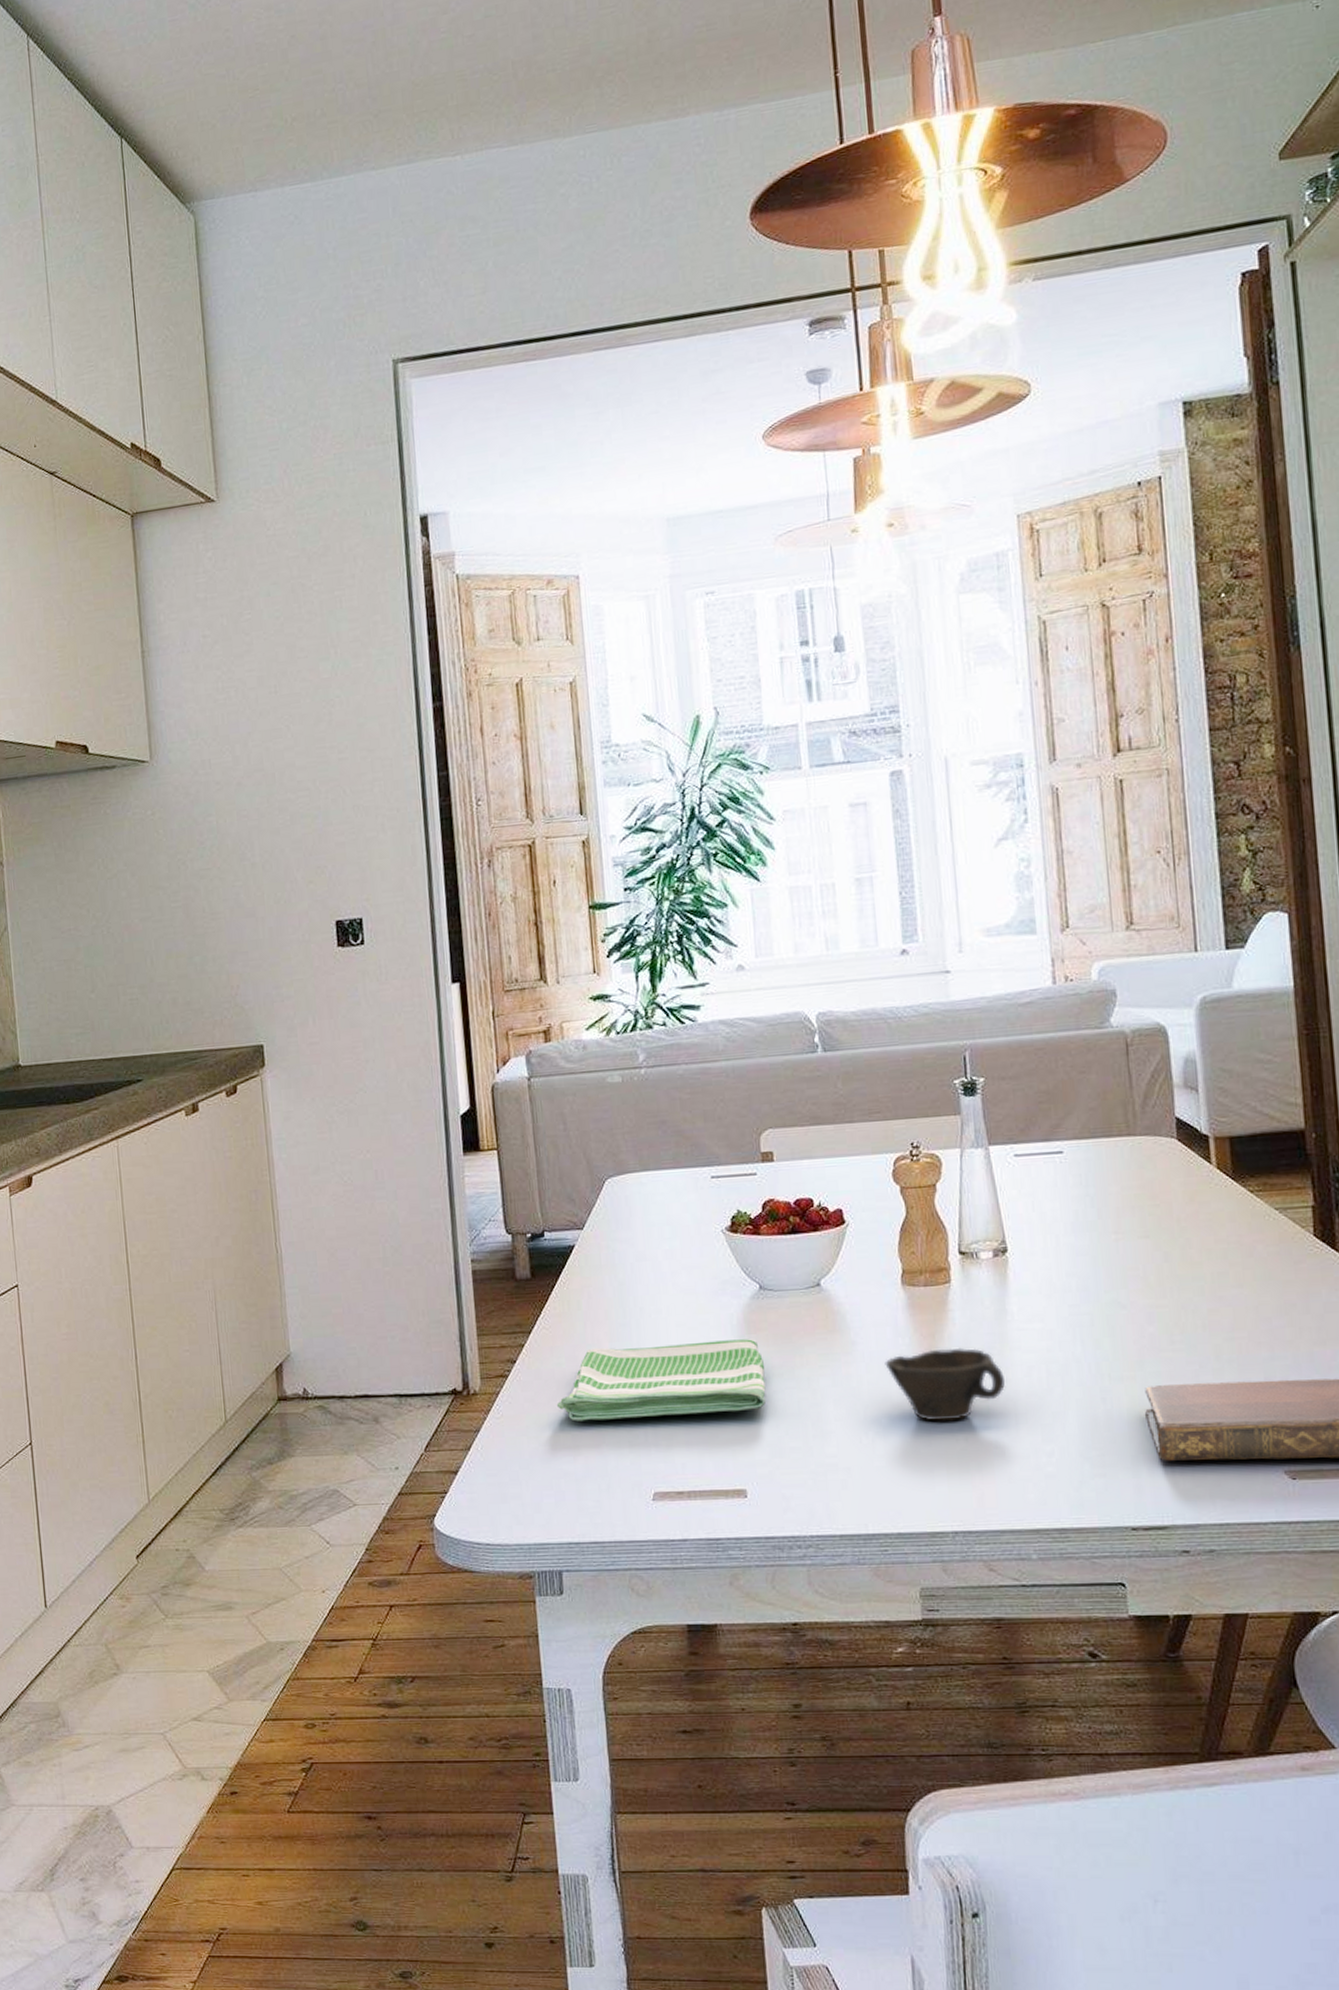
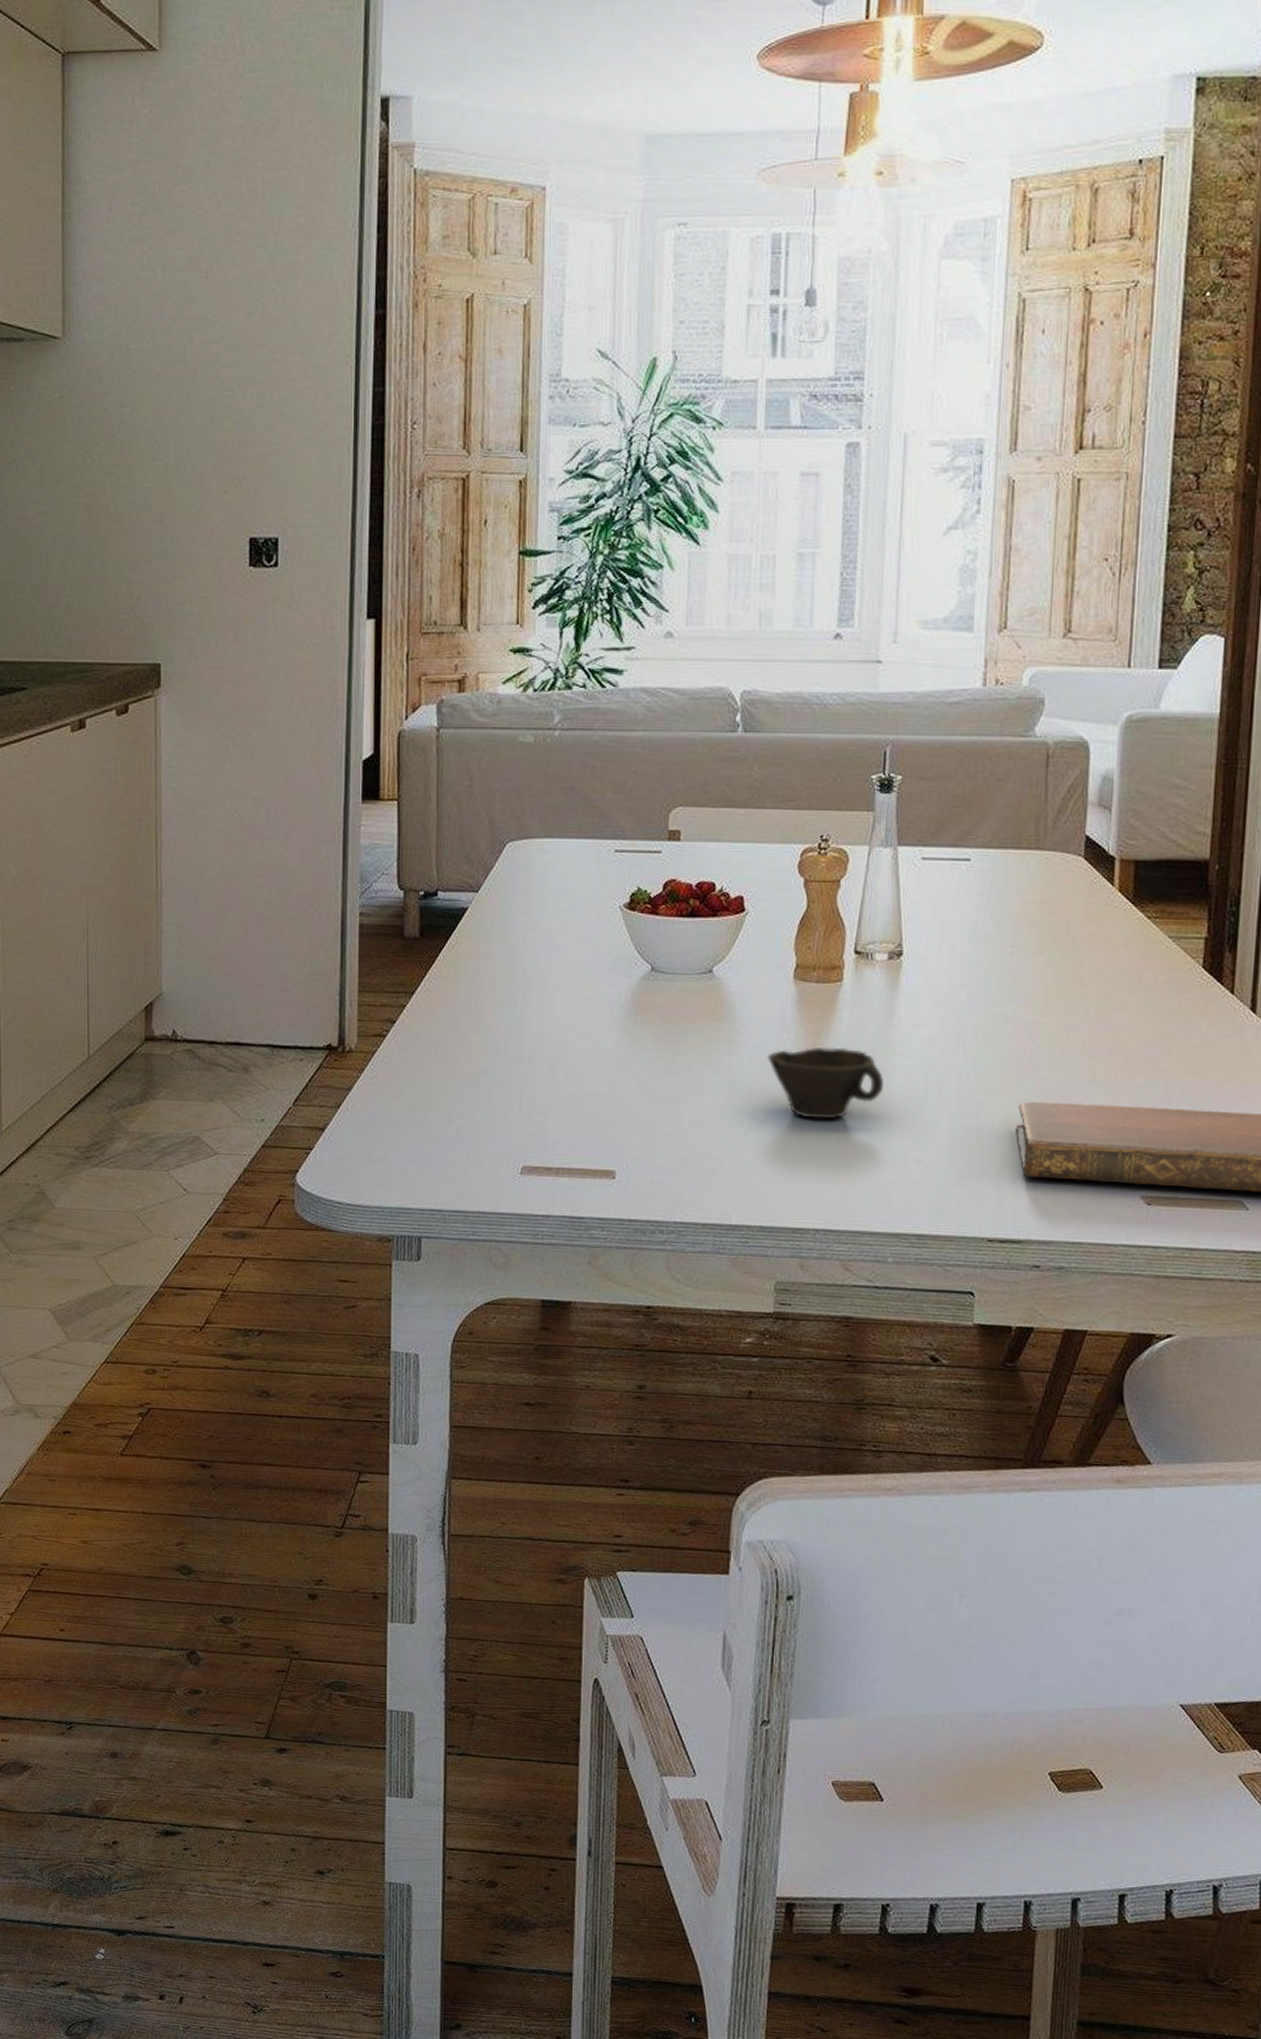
dish towel: present [556,1339,766,1421] -> none [432,1015,647,1092]

